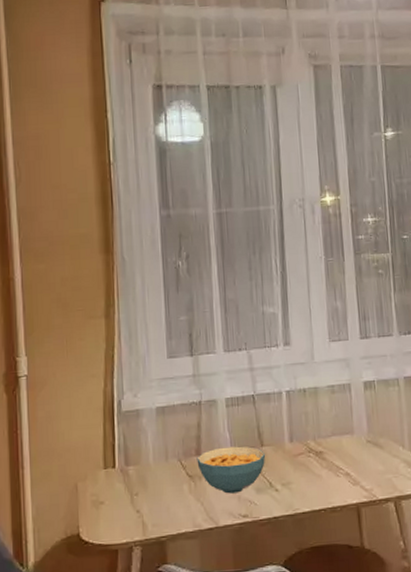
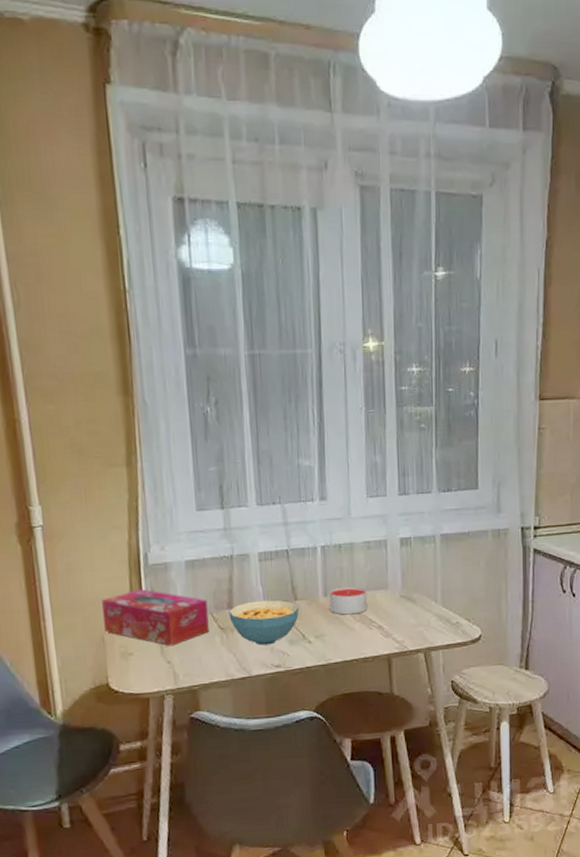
tissue box: none [77,436,178,495] -> present [102,589,209,646]
candle: none [295,432,334,462] -> present [330,587,368,615]

